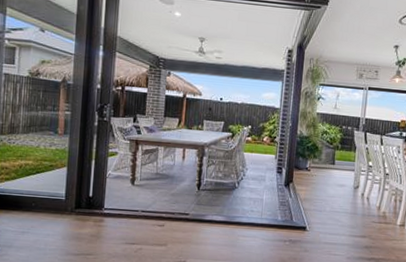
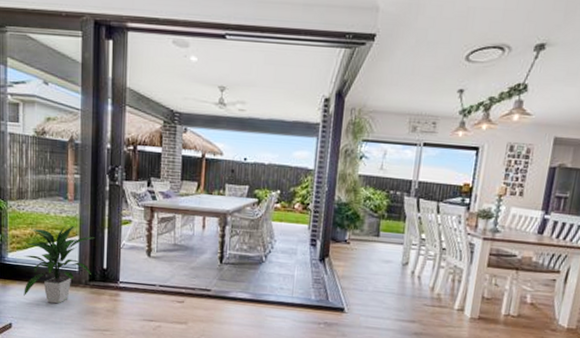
indoor plant: none [9,157,82,231] -> present [24,225,95,304]

